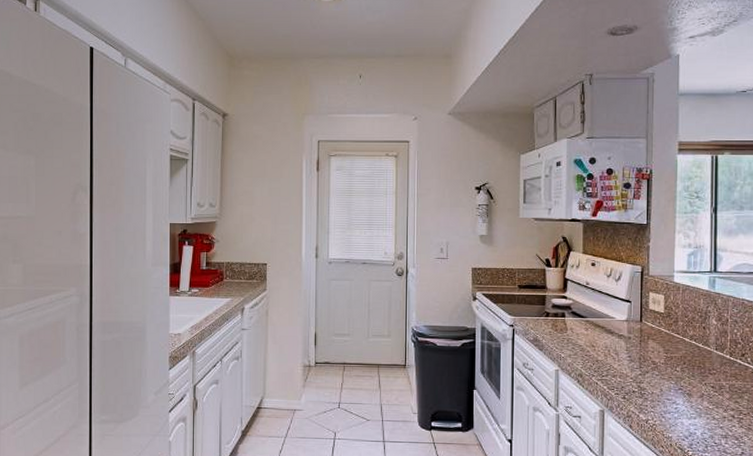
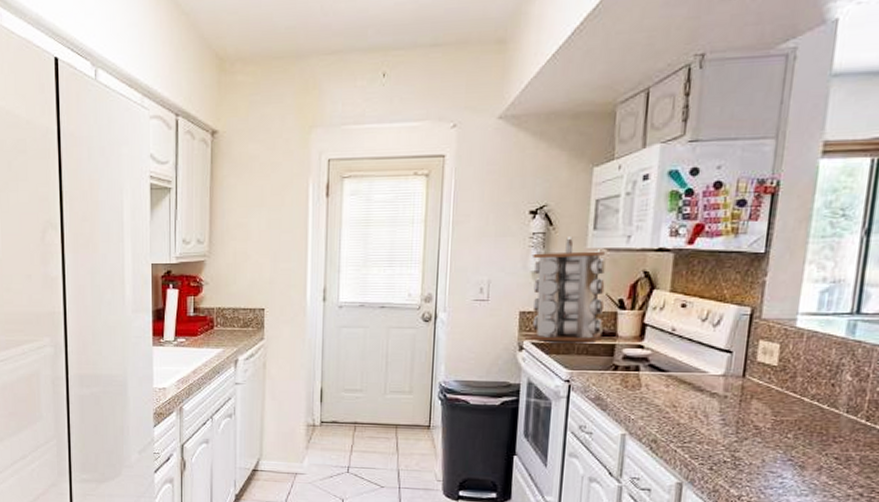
spice rack: none [480,208,536,295] -> present [530,236,605,343]

